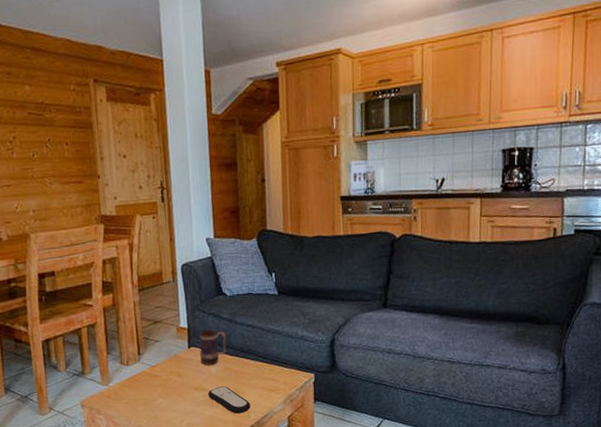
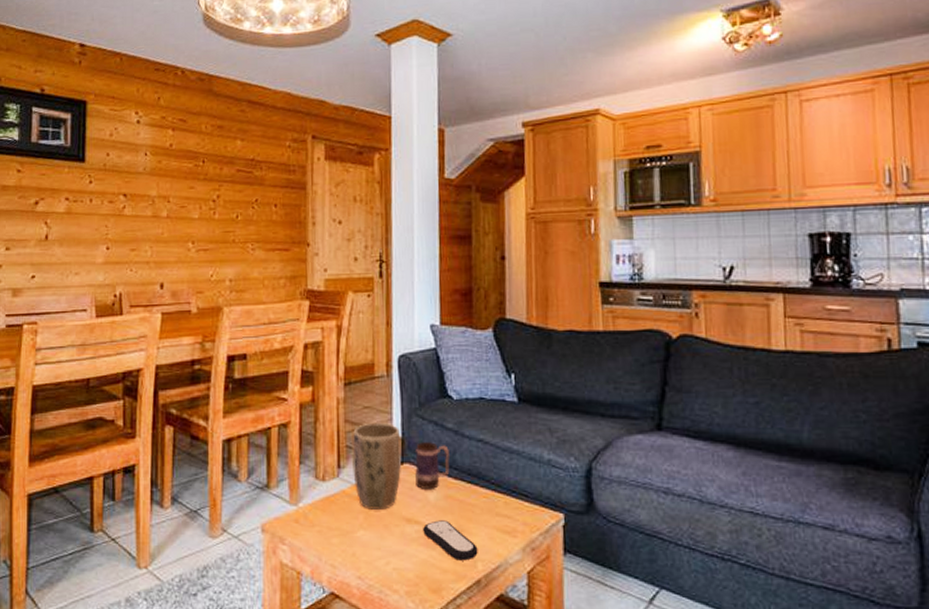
plant pot: none [148,318,189,384] -> present [352,422,402,510]

